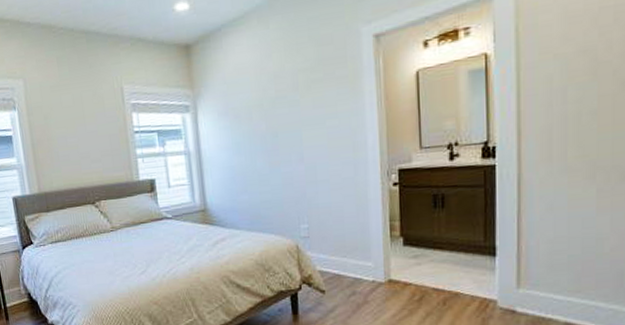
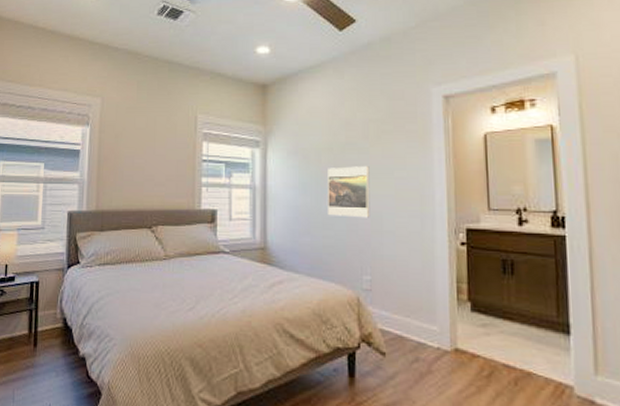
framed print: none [259,118,305,172] -> present [328,166,370,218]

